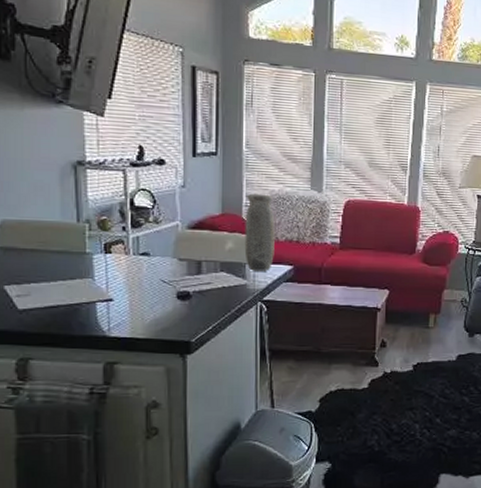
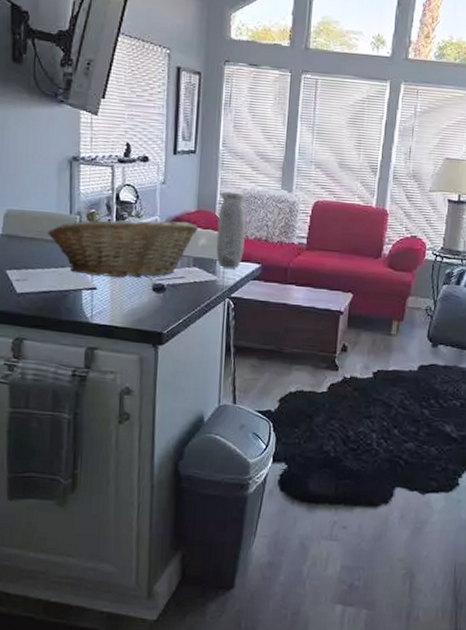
fruit basket: none [52,224,224,287] -> present [48,217,199,278]

